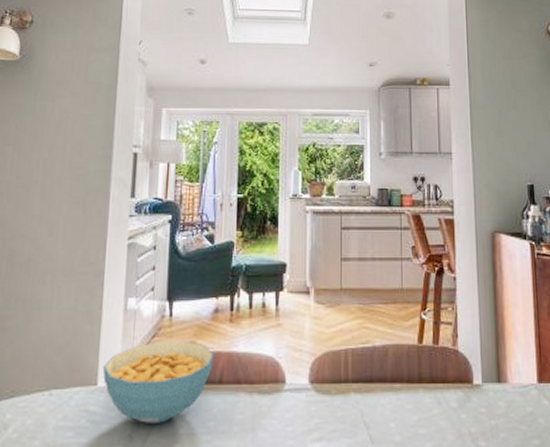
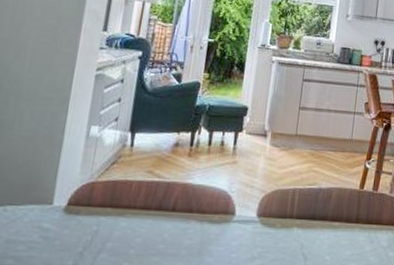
cereal bowl: present [102,340,215,425] -> none [59,168,171,244]

